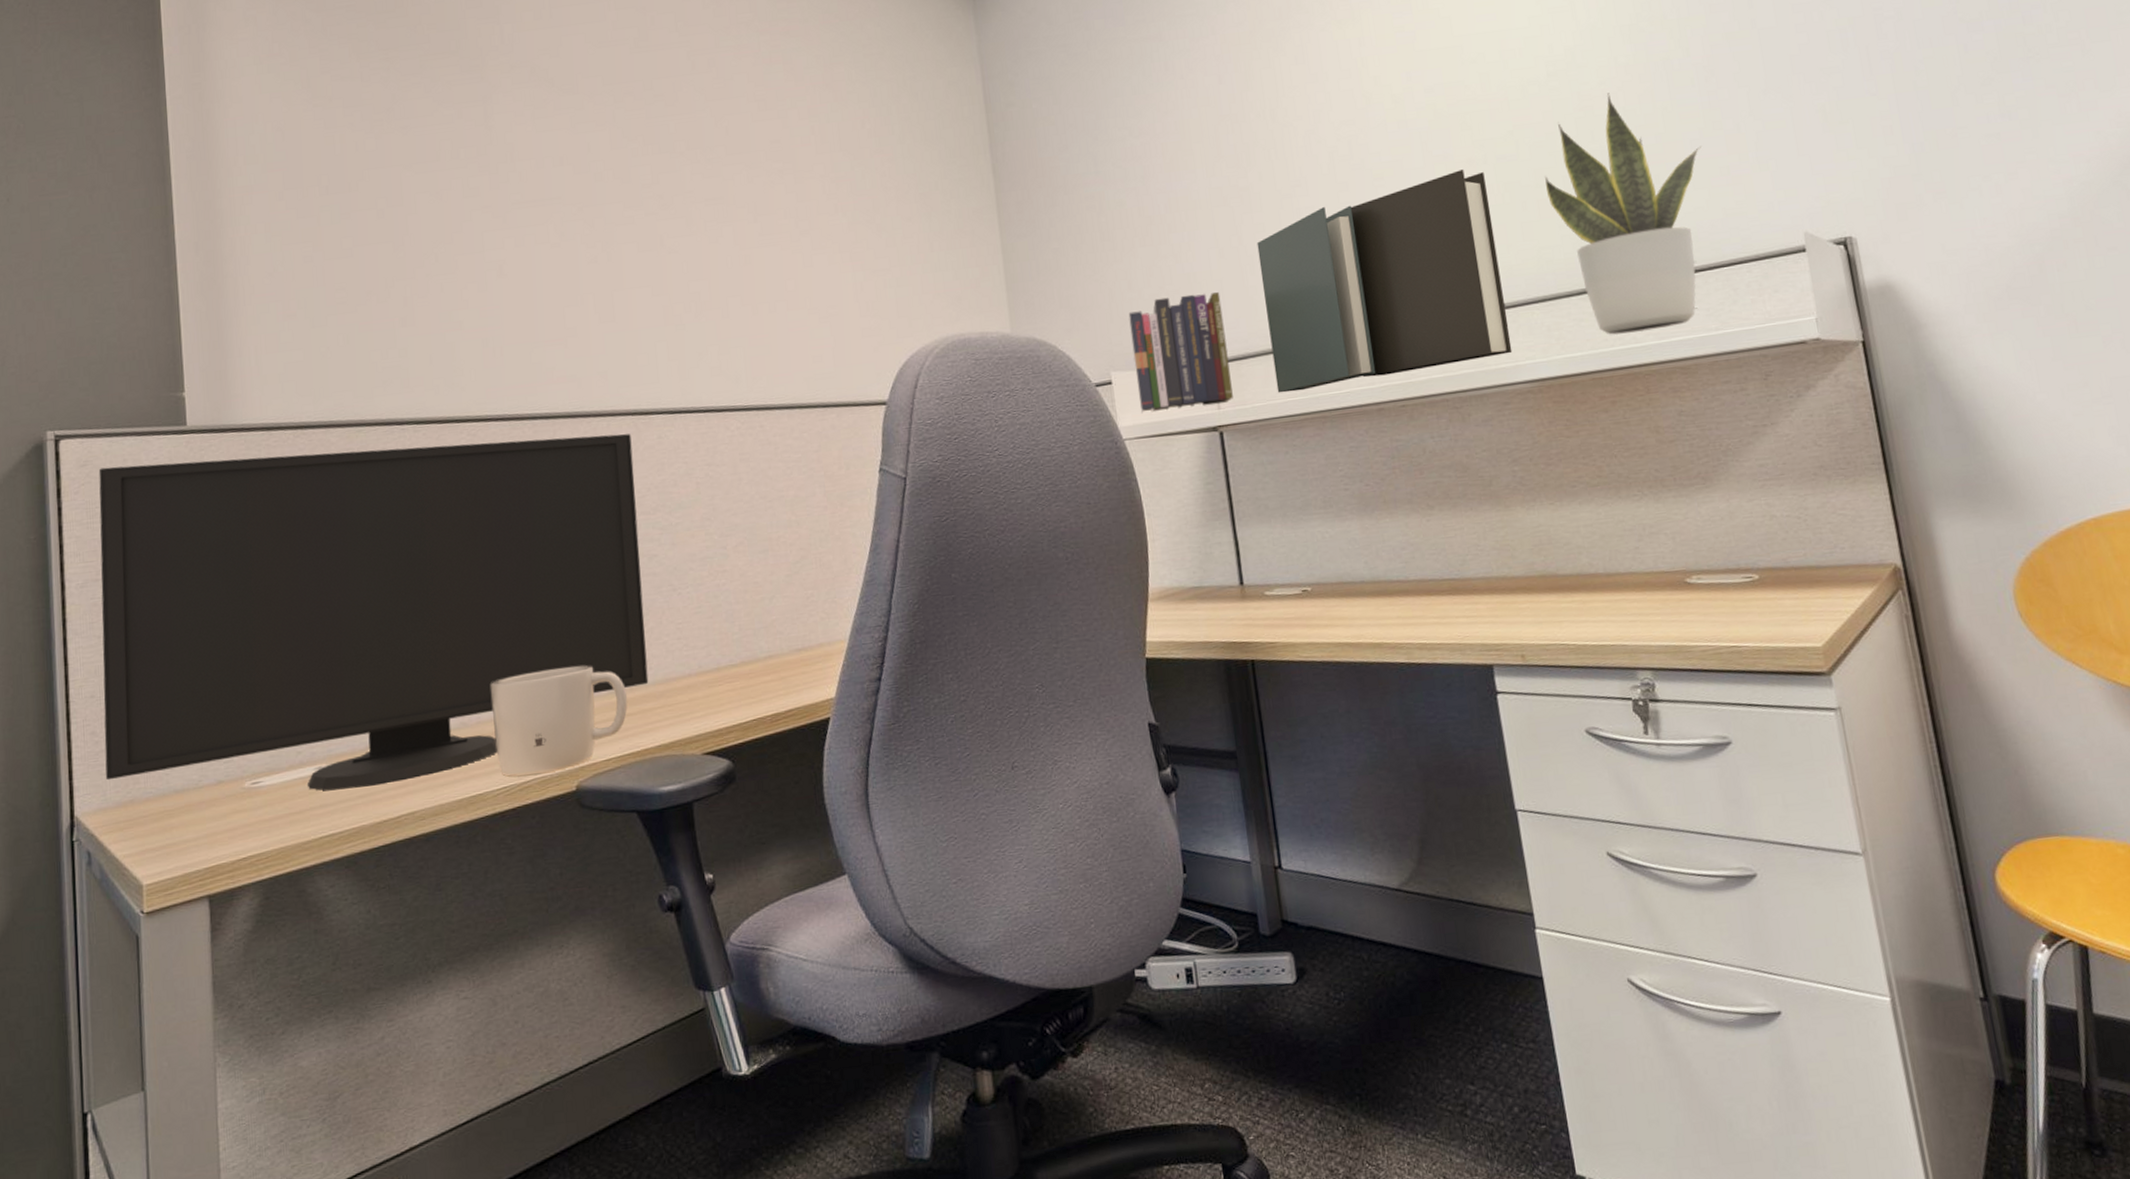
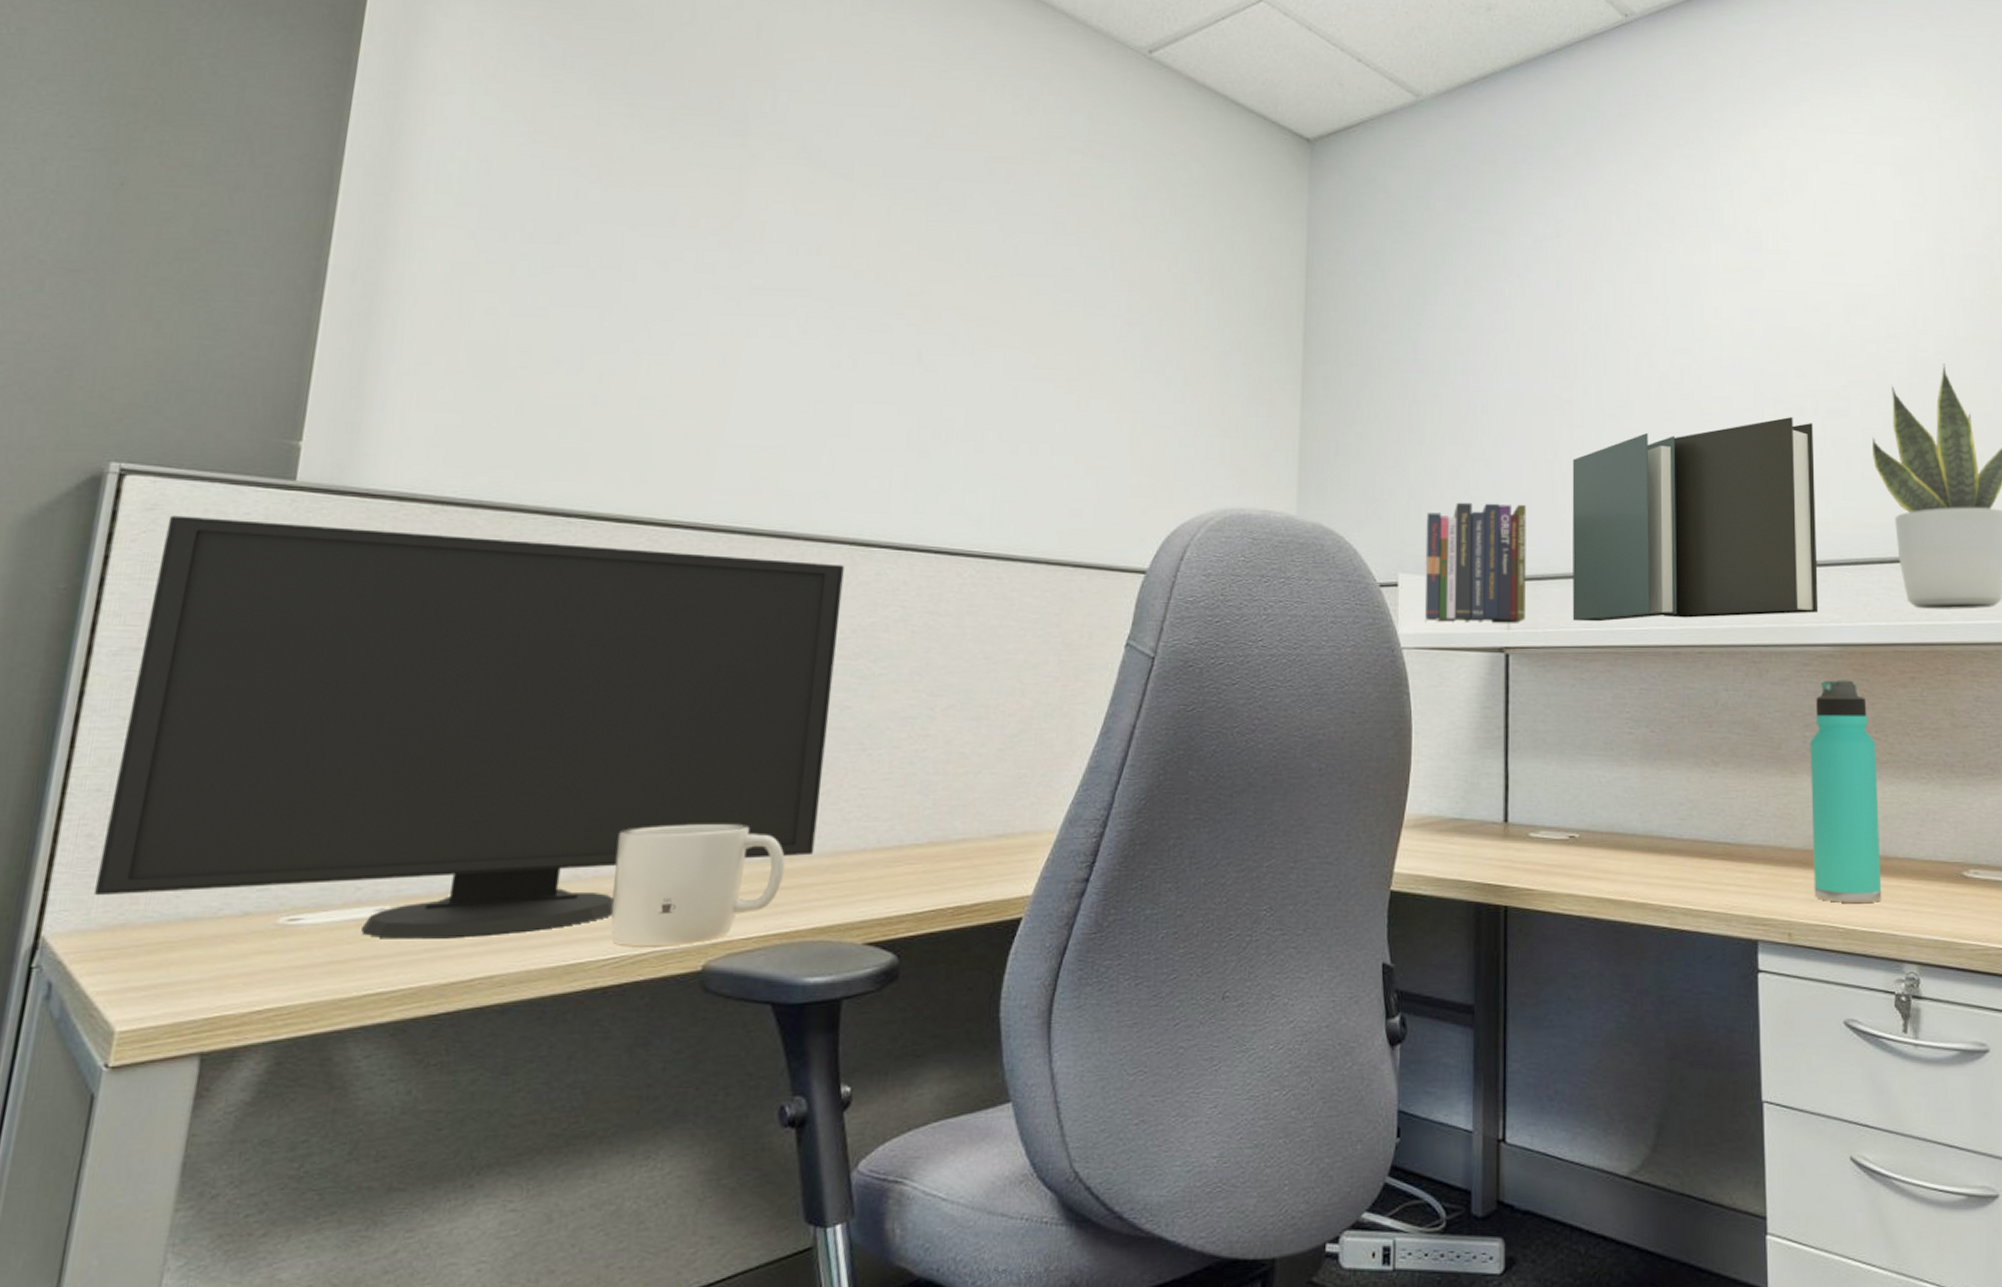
thermos bottle: none [1519,412,1609,622] -> present [1810,680,1882,904]

